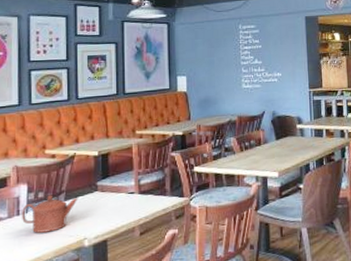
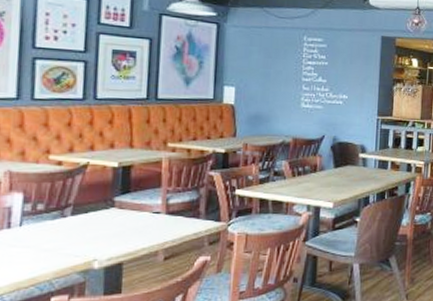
teapot: present [22,195,78,233] -> none [14,207,89,250]

